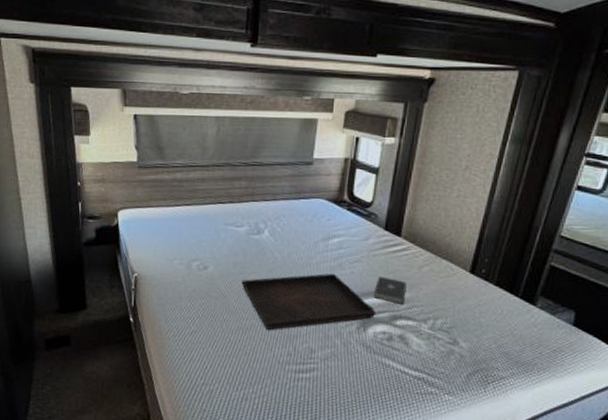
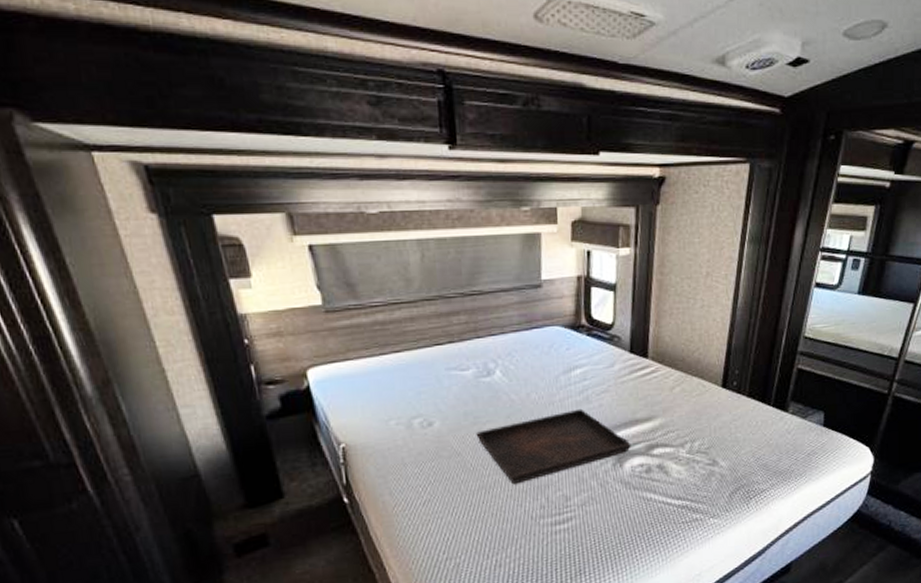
book: present [373,276,407,304] -> none [626,404,660,432]

